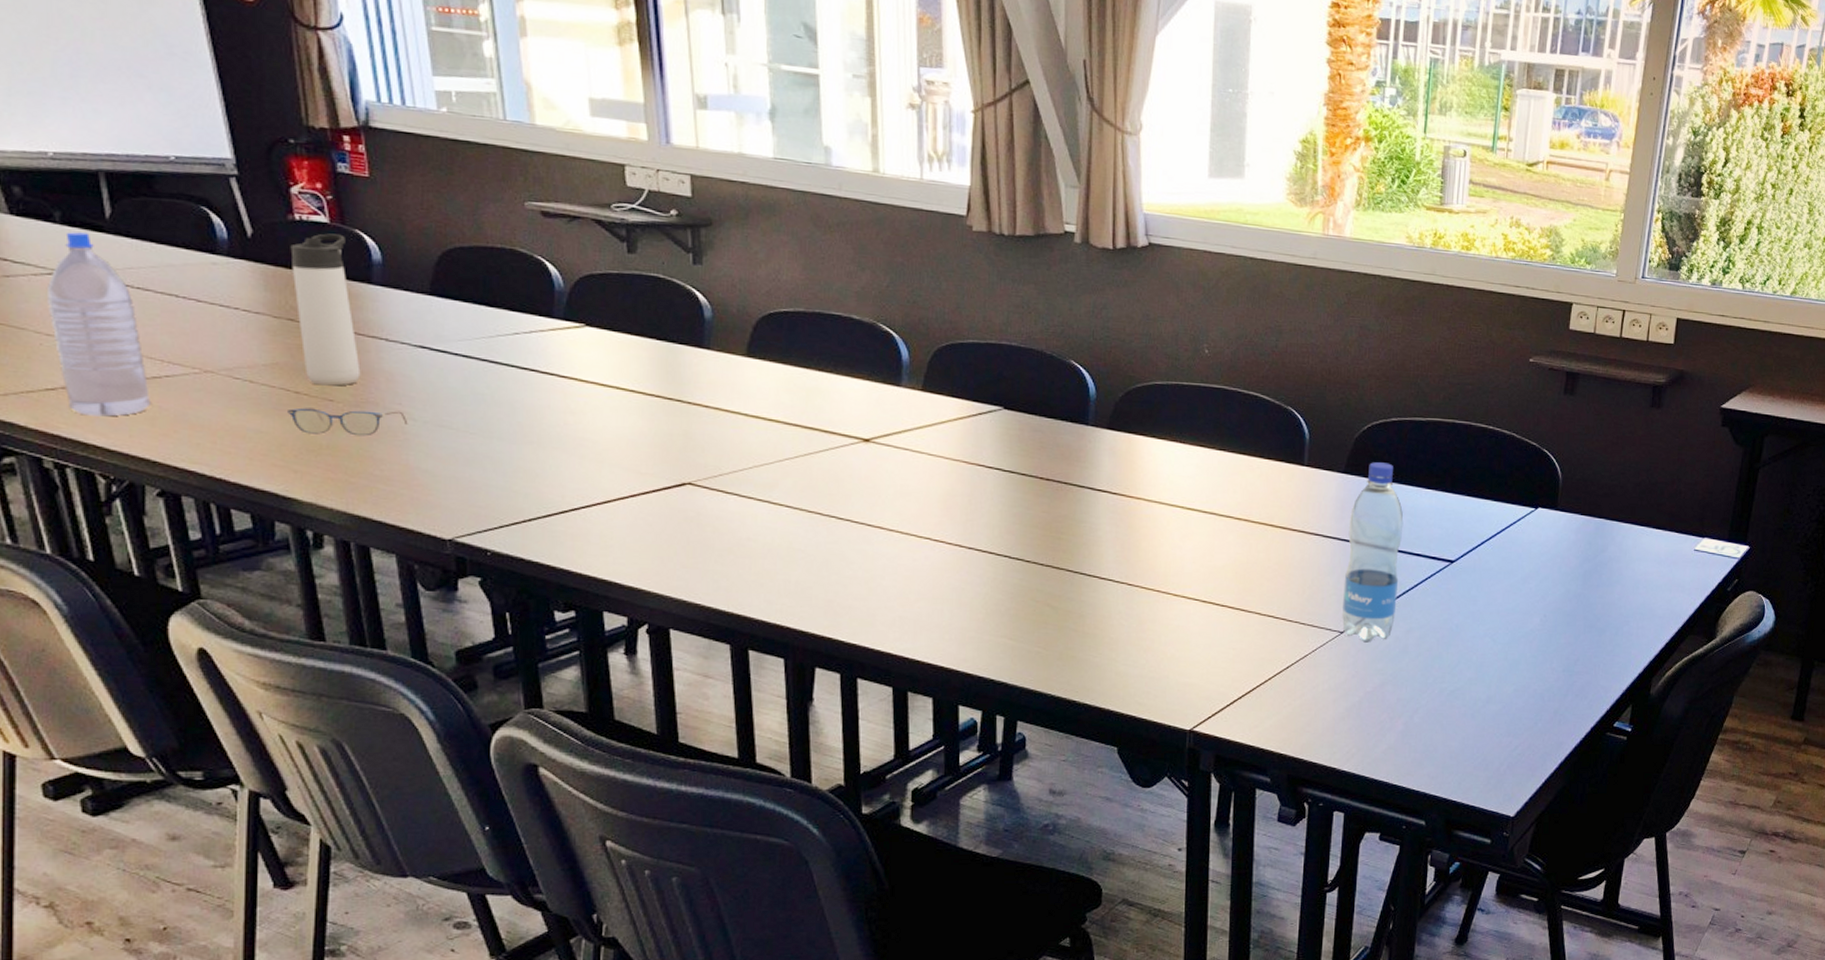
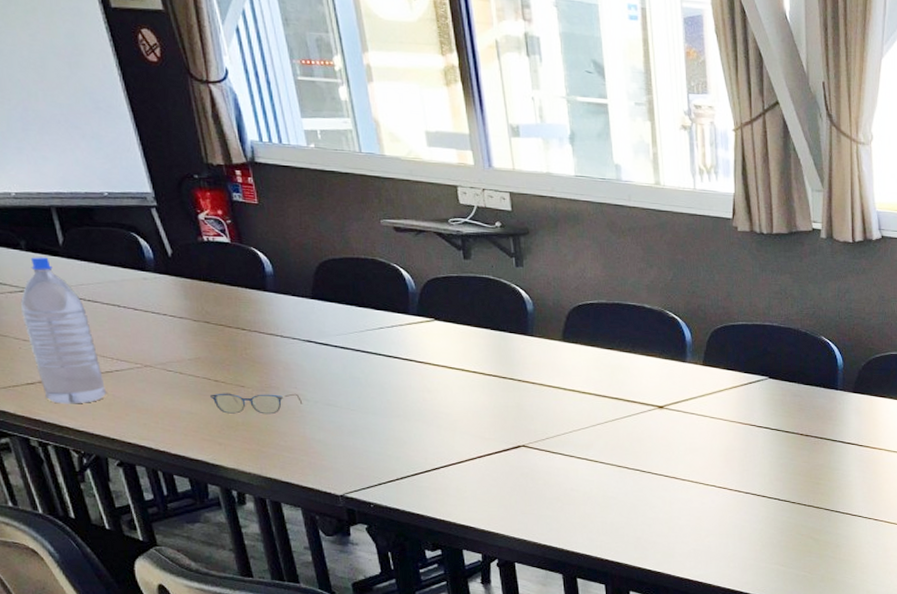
thermos bottle: present [290,233,361,386] -> none [202,251,264,375]

